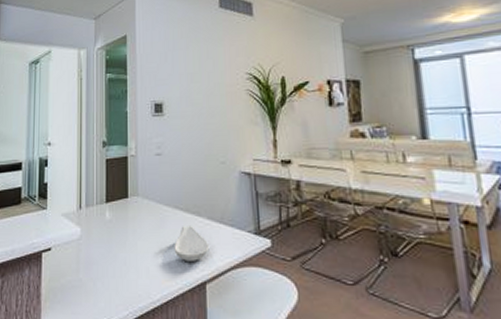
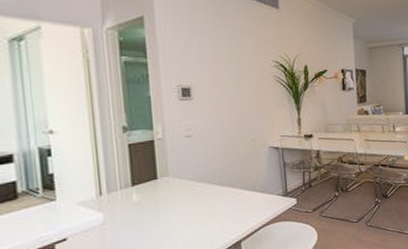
spoon rest: present [174,224,210,261] -> none [209,195,243,227]

